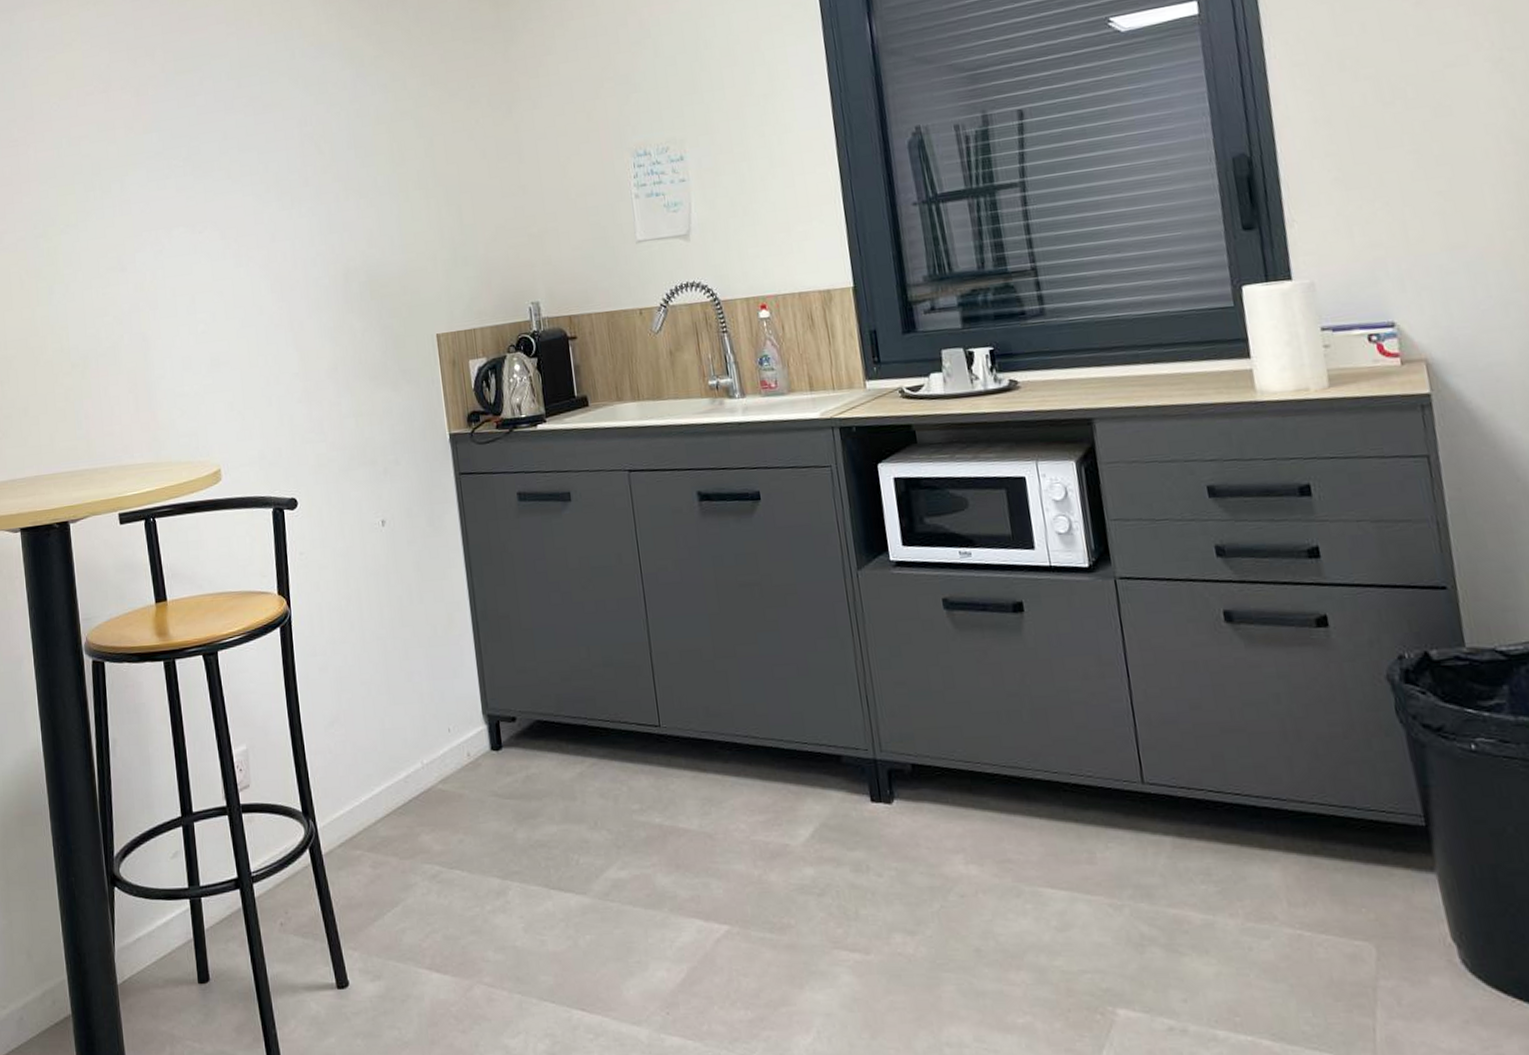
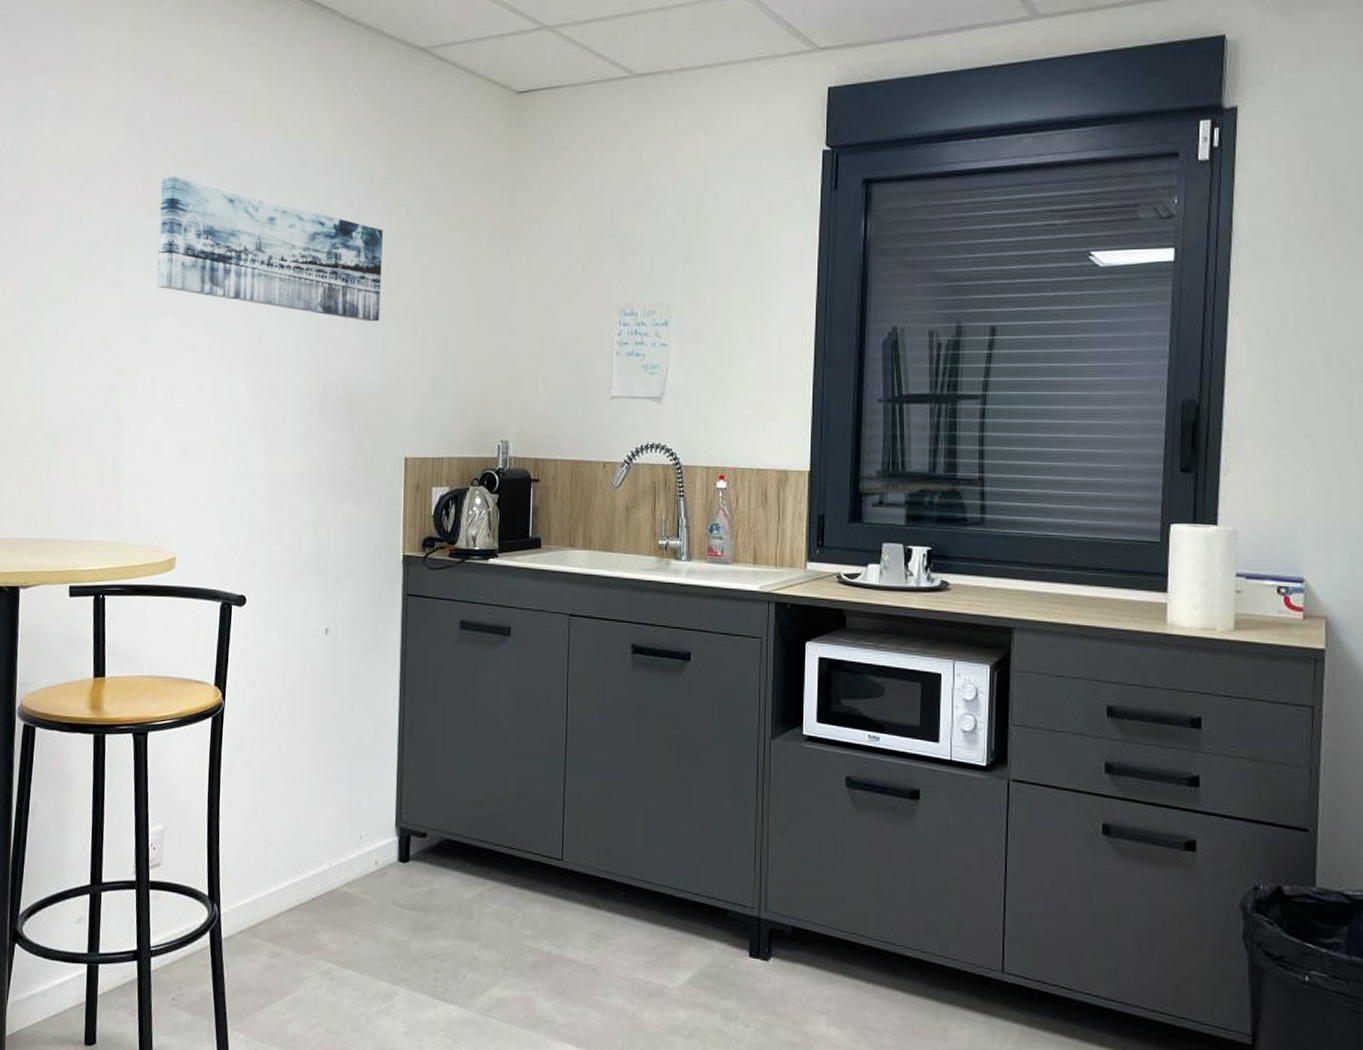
wall art: none [153,87,391,203] -> present [157,176,383,322]

